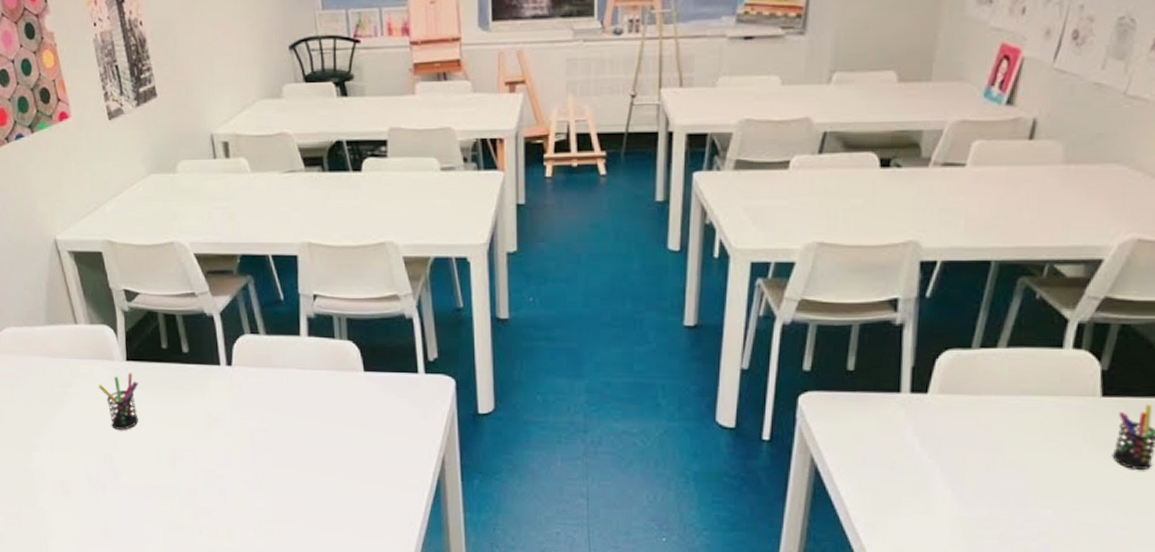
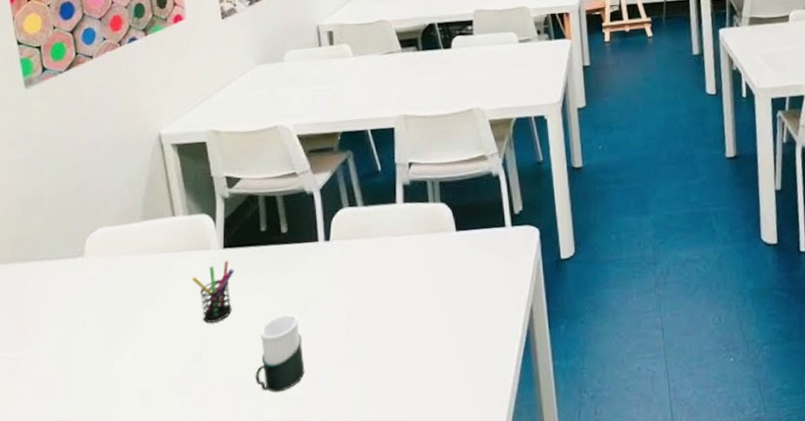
cup: none [164,431,212,501] -> present [255,314,305,393]

